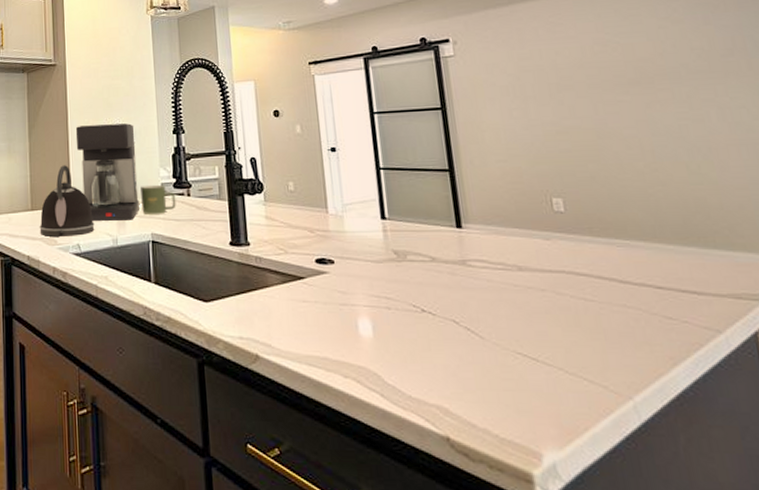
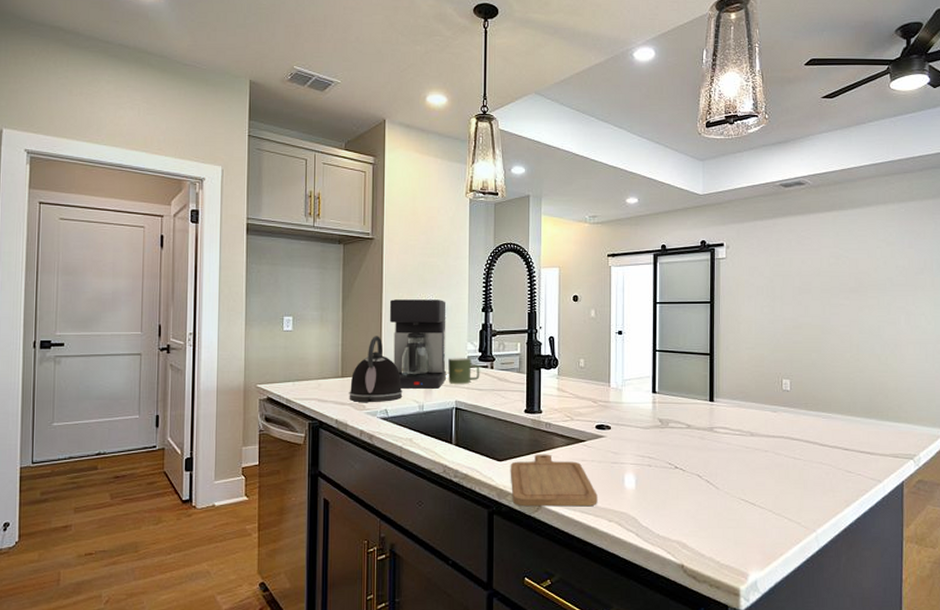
chopping board: none [218,293,327,358] -> present [510,454,598,507]

